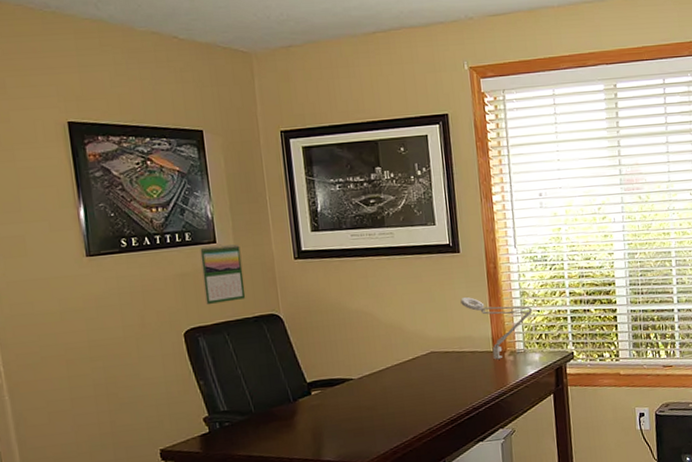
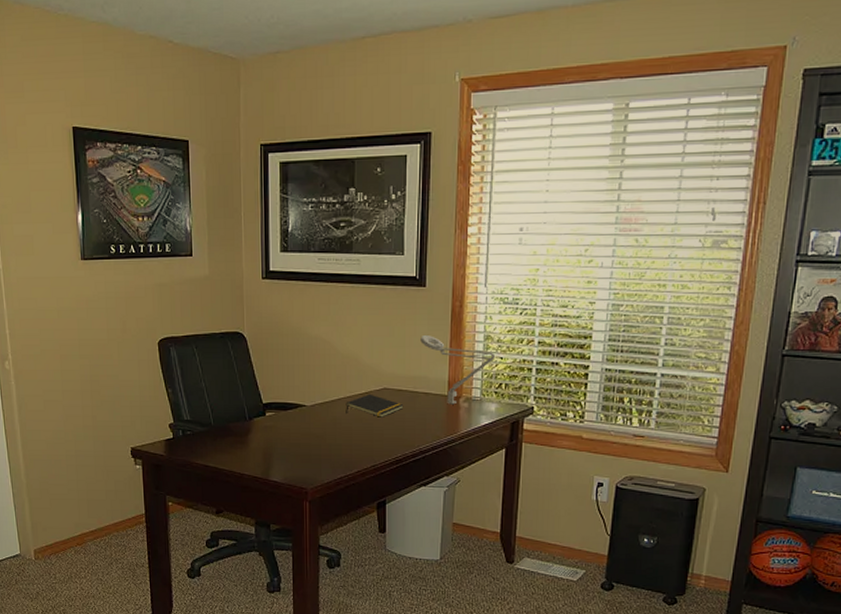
calendar: present [200,244,246,305] -> none [177,258,215,317]
notepad: none [394,359,452,381] -> present [346,394,404,417]

